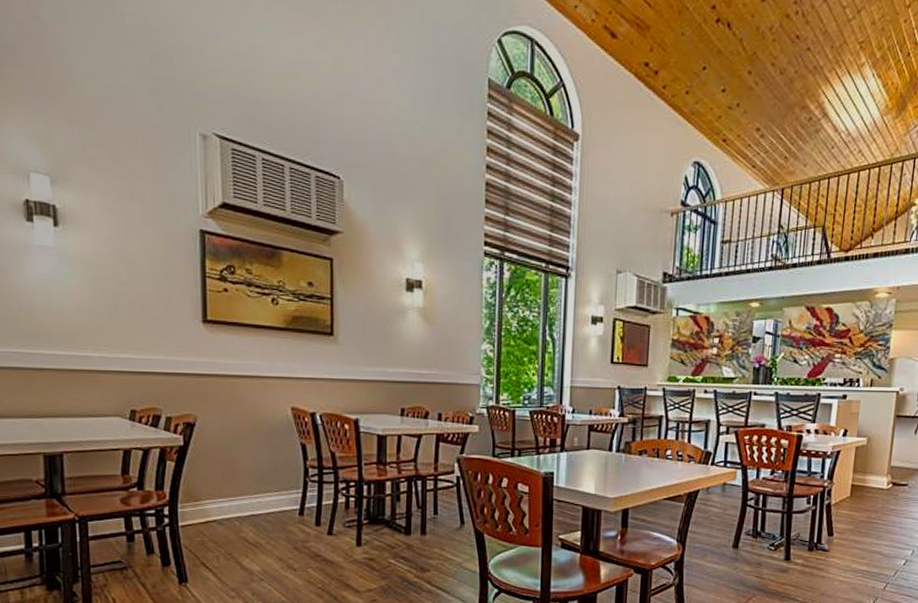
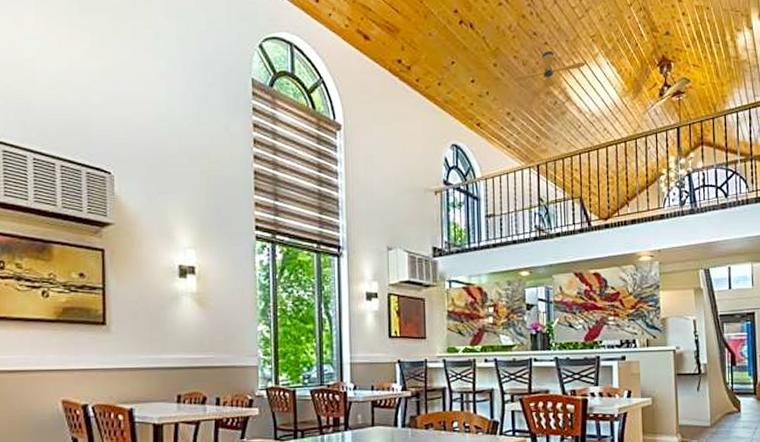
ceiling fan: none [767,57,850,102] -> present [513,50,587,88]

